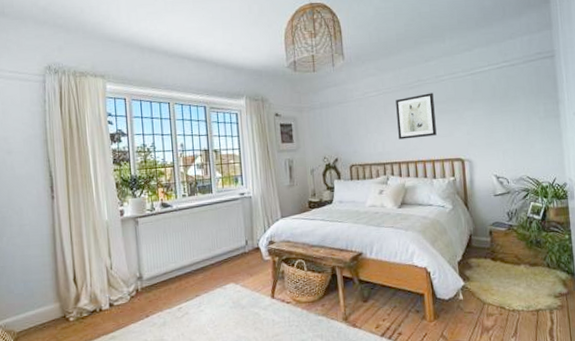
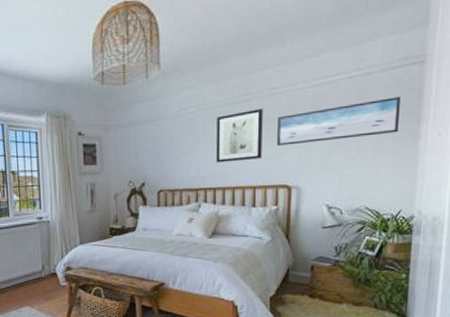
wall art: none [446,84,544,124] -> present [277,97,401,146]

